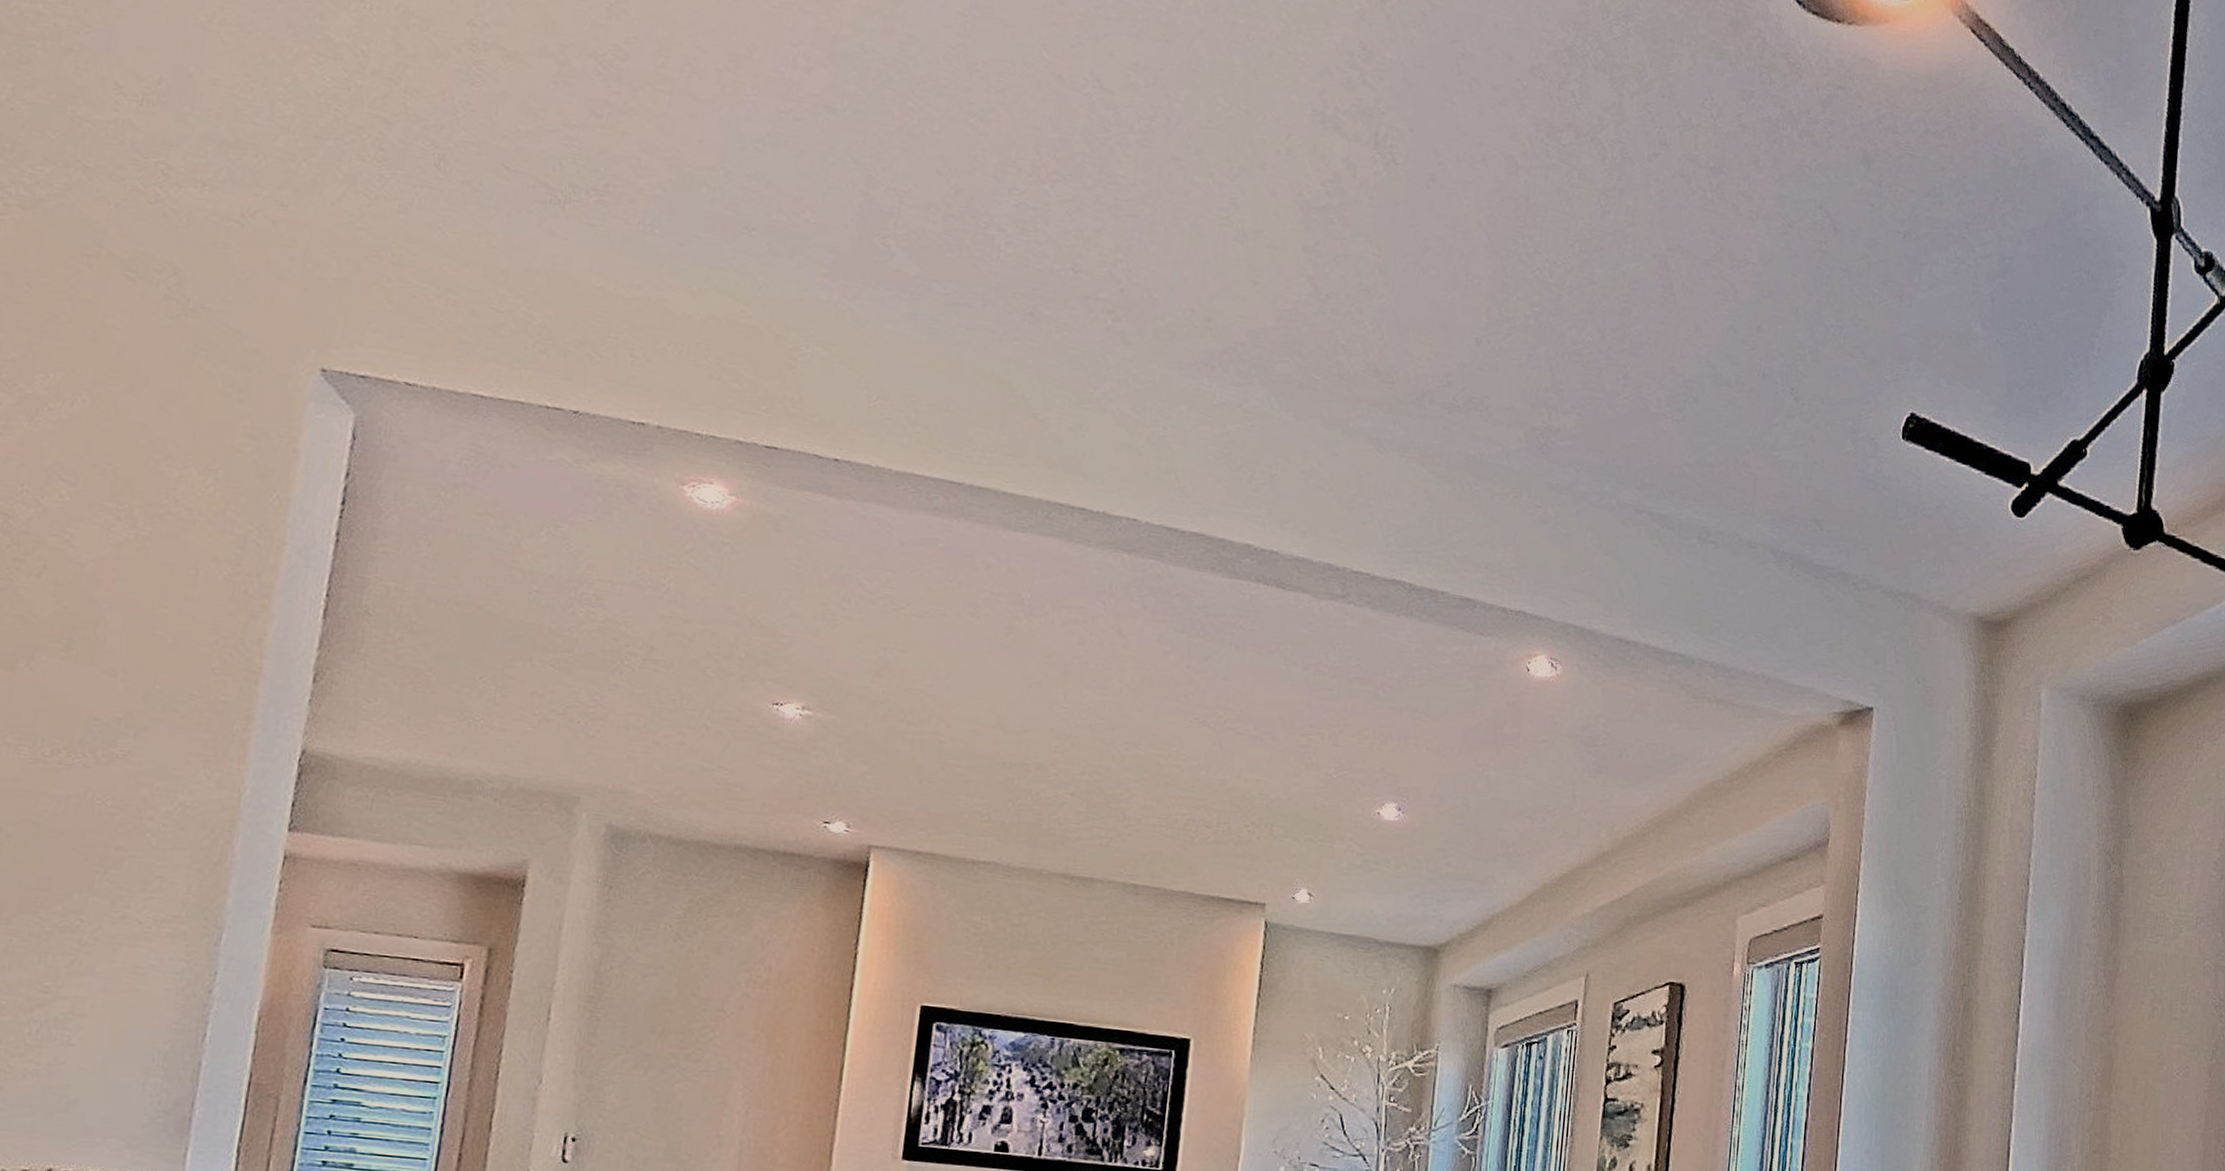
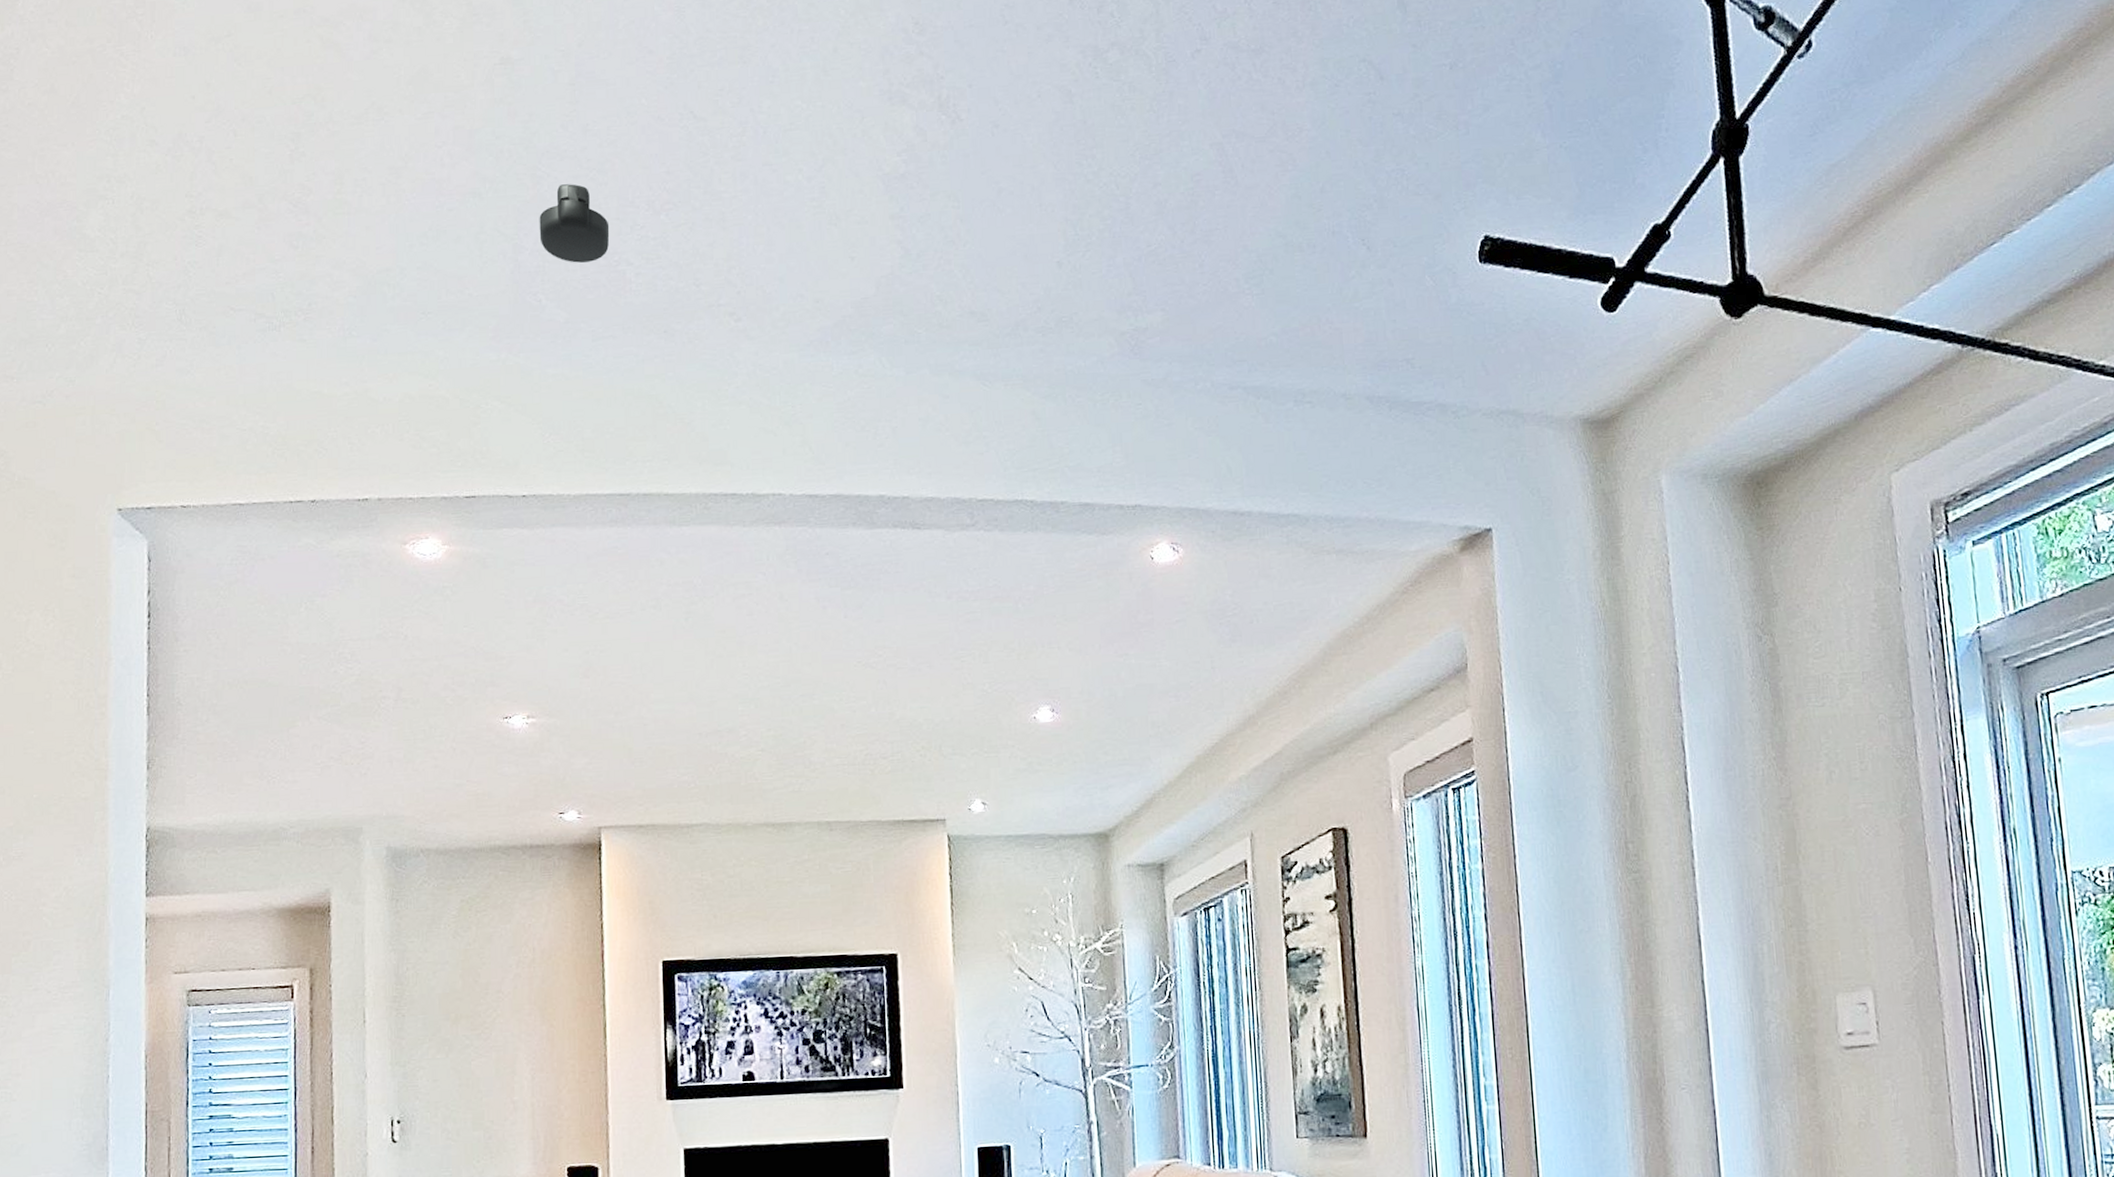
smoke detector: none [899,123,984,218] -> present [539,184,610,263]

